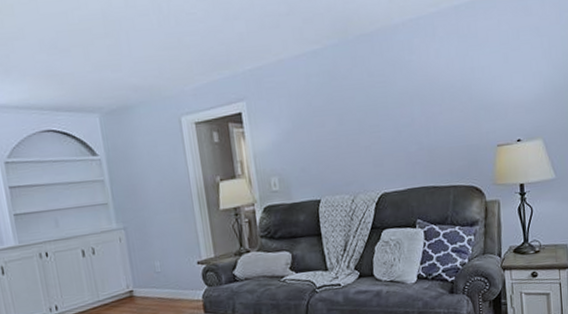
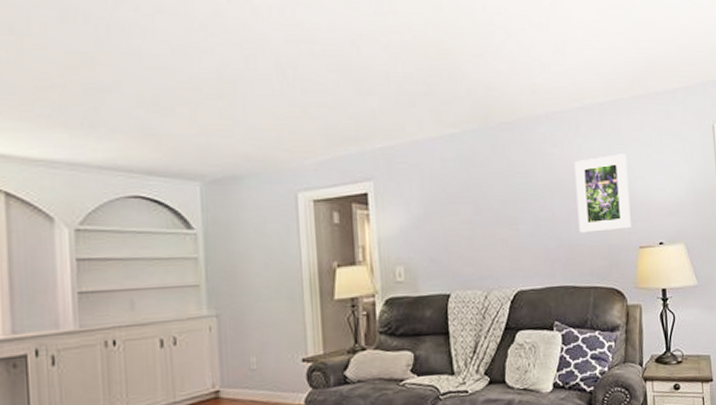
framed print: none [432,55,489,136] -> present [574,154,631,233]

